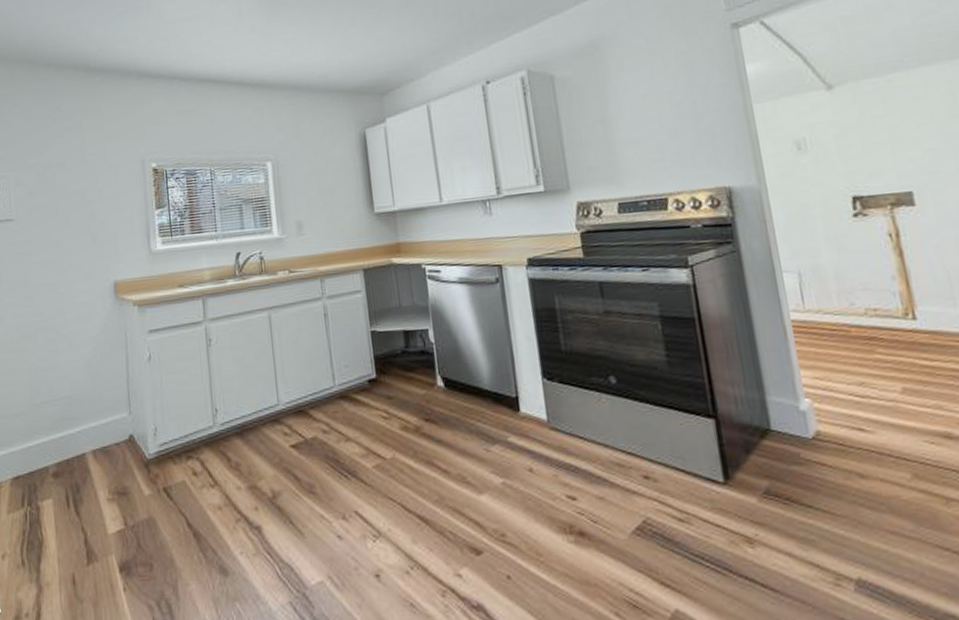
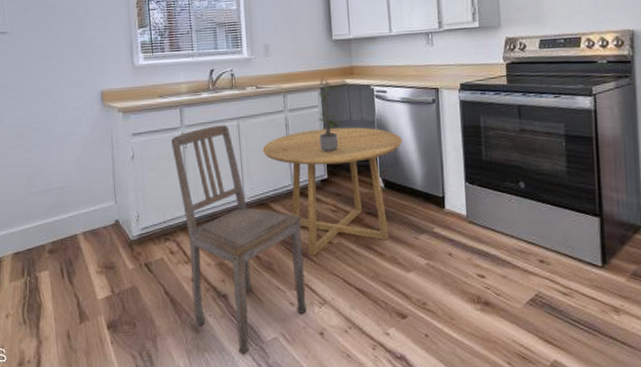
dining chair: none [193,317,358,605] -> present [171,125,307,355]
round table: none [298,314,463,476] -> present [262,127,402,256]
potted plant: none [361,256,391,346] -> present [318,77,343,152]

